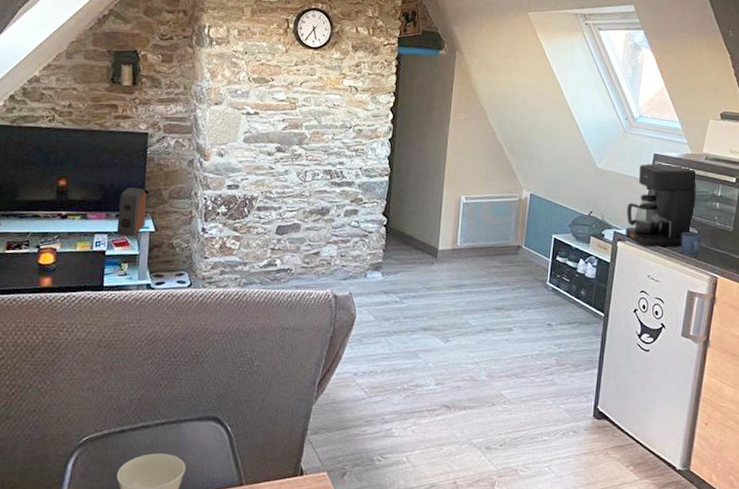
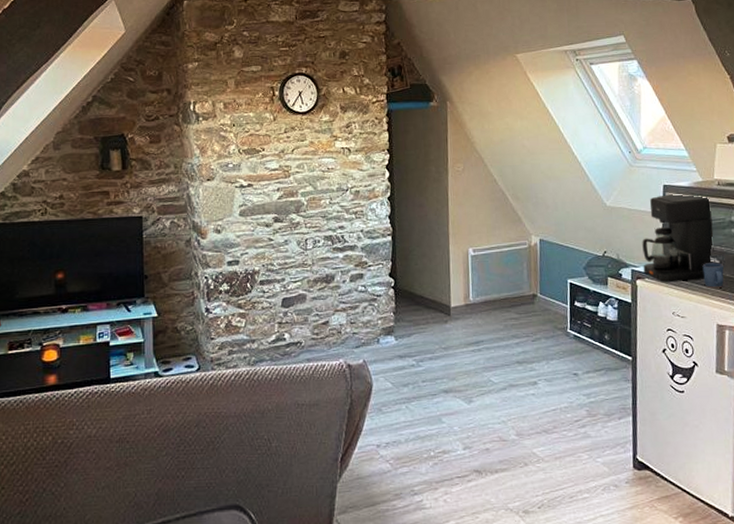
speaker: present [116,187,147,236] -> none [119,274,147,324]

